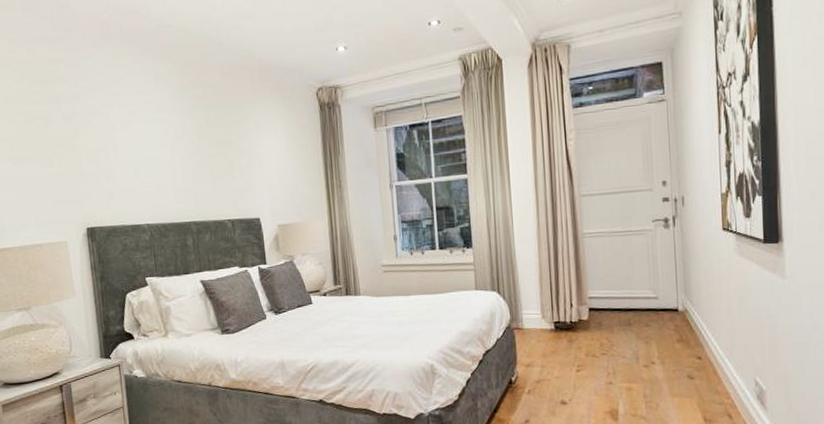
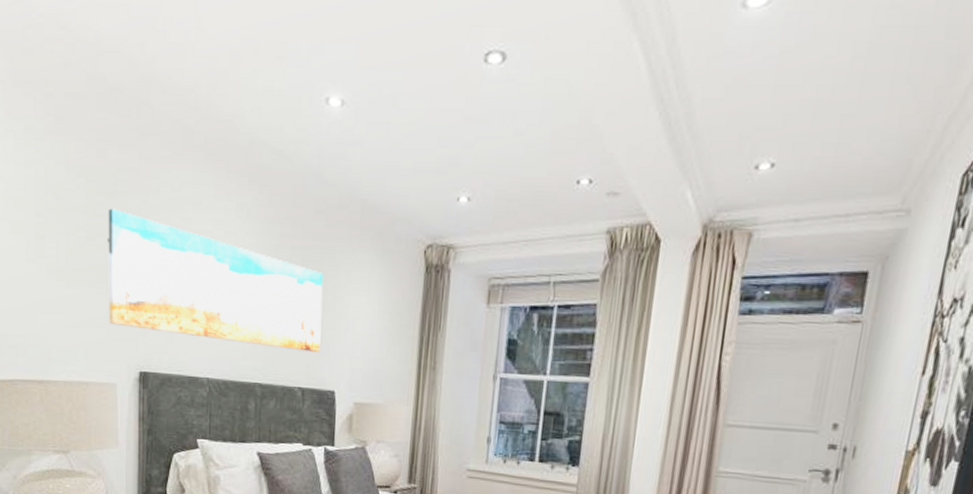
wall art: none [42,94,242,192] -> present [107,208,324,352]

